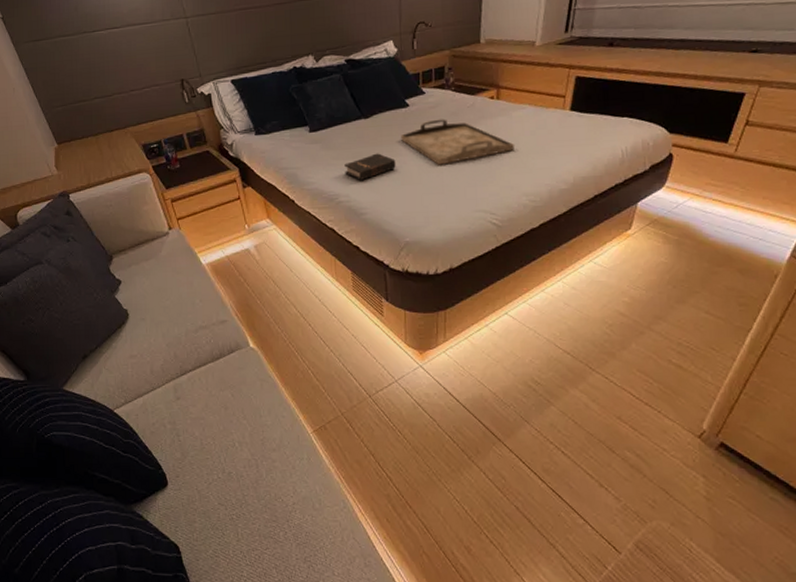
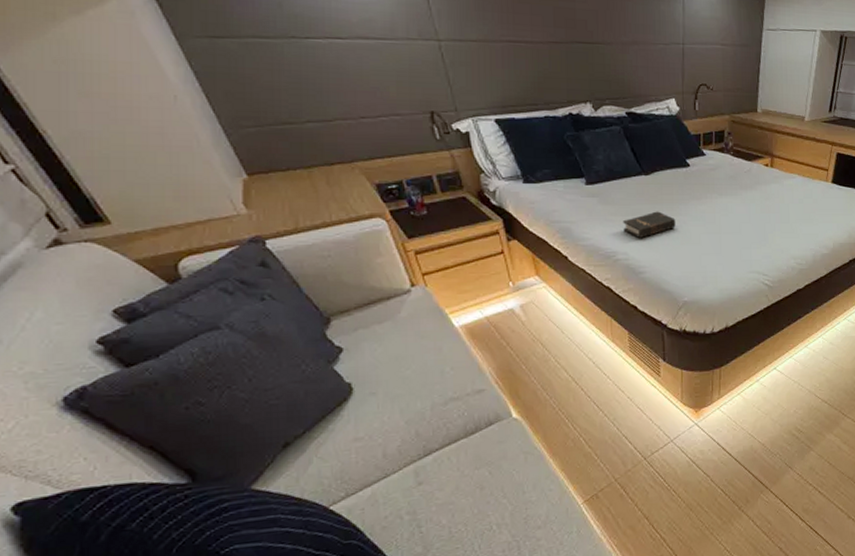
serving tray: present [401,119,515,165] -> none [681,181,786,227]

